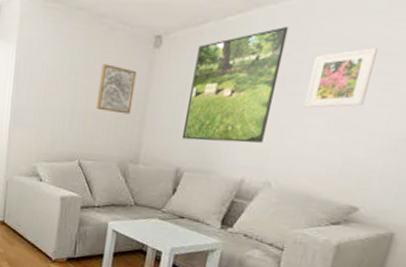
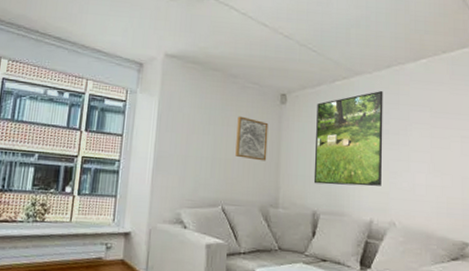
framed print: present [304,48,378,108] -> none [407,109,451,156]

